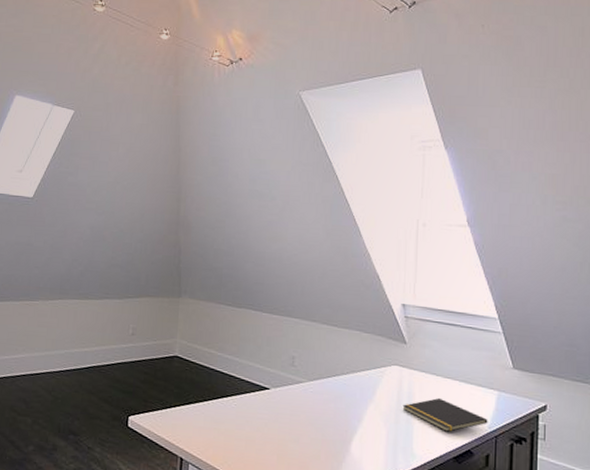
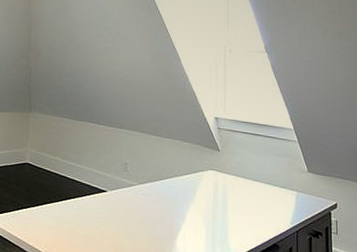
notepad: present [402,398,488,432] -> none [218,198,290,228]

